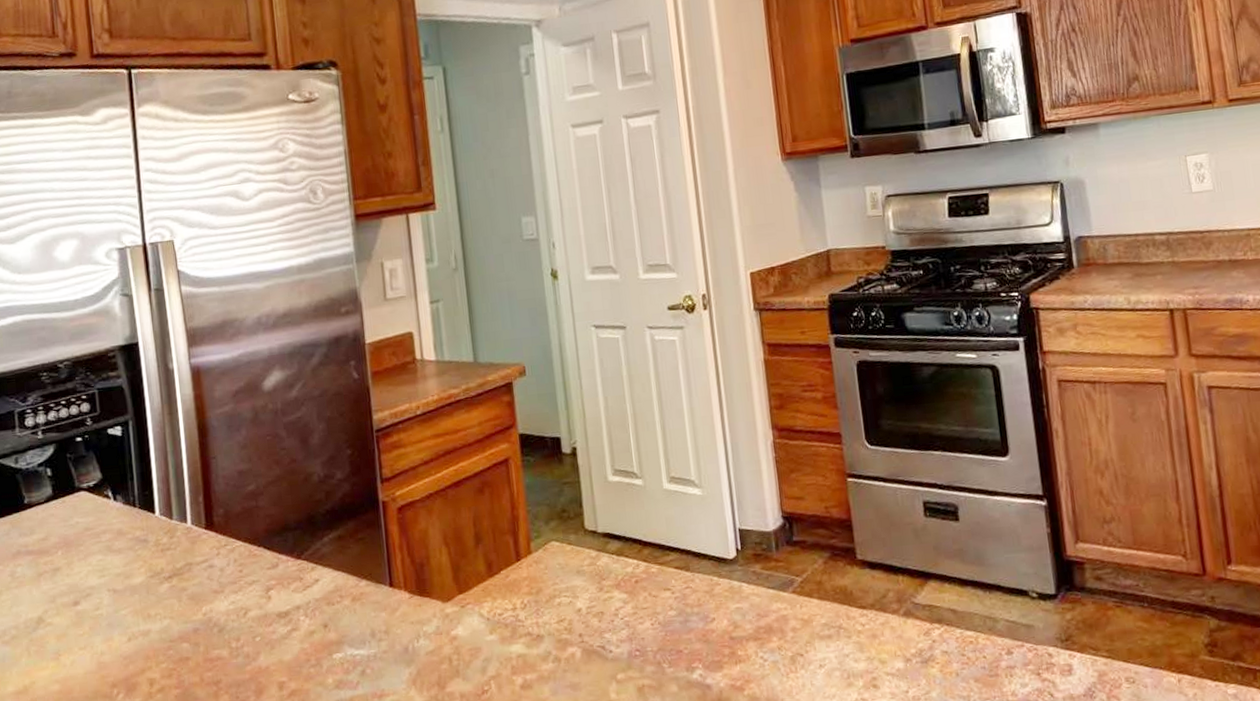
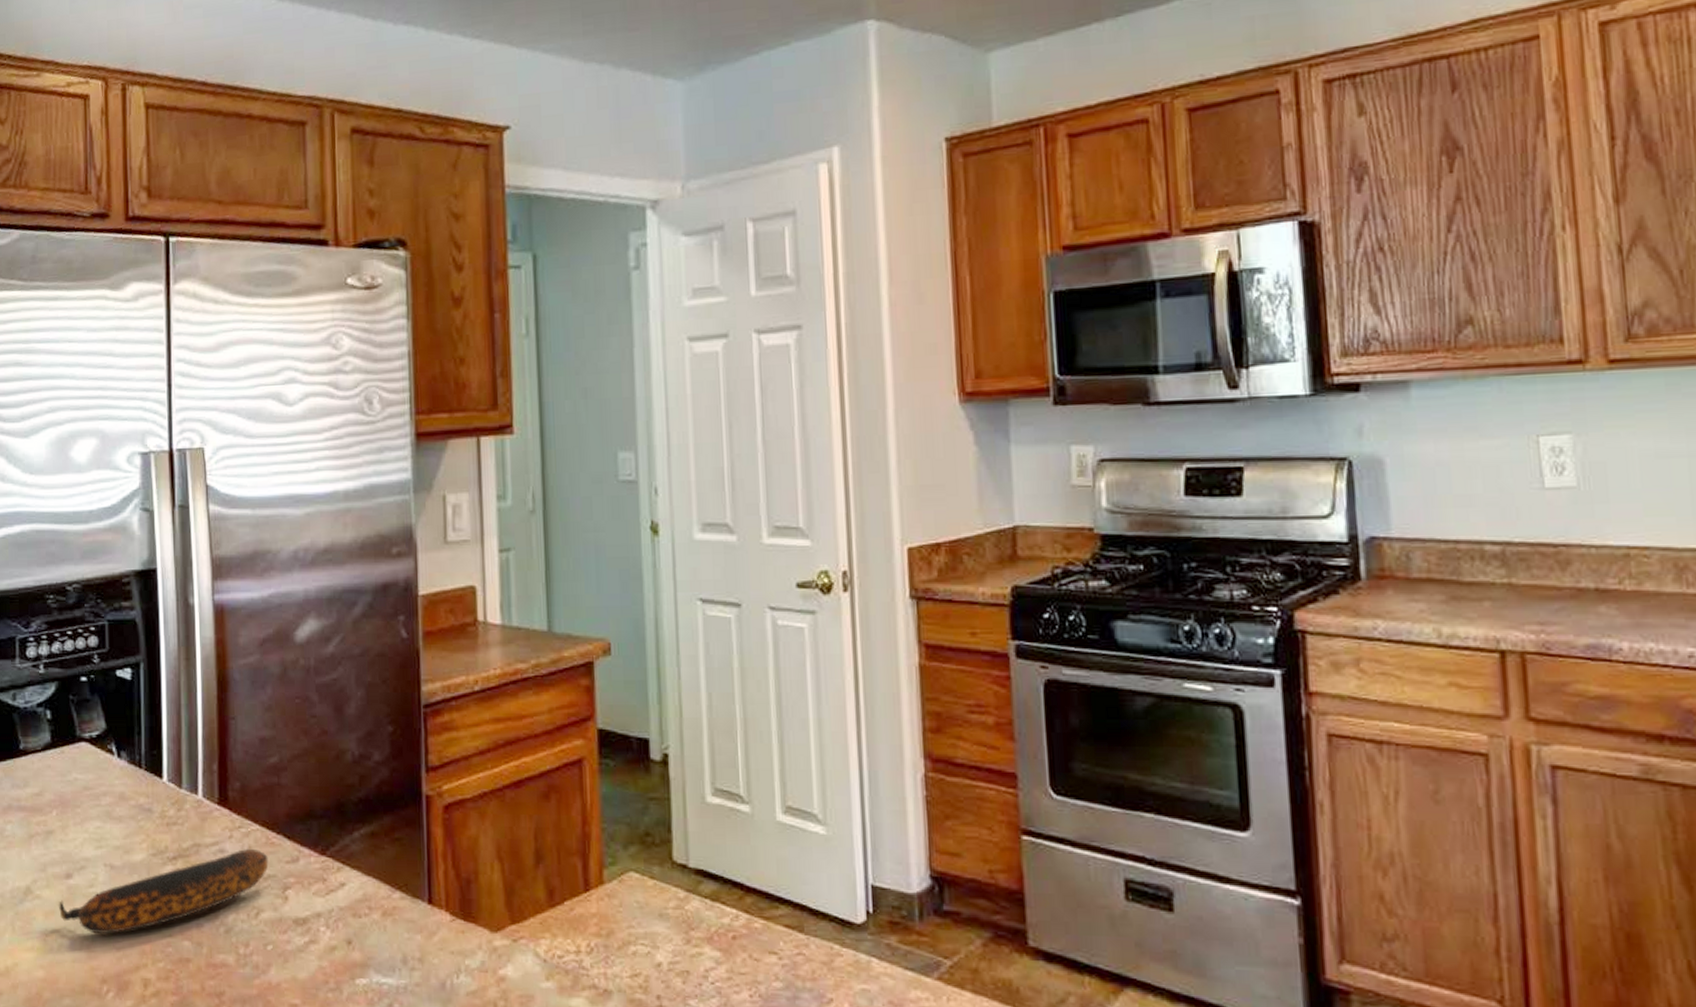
banana: none [68,561,253,648] -> present [58,849,269,934]

